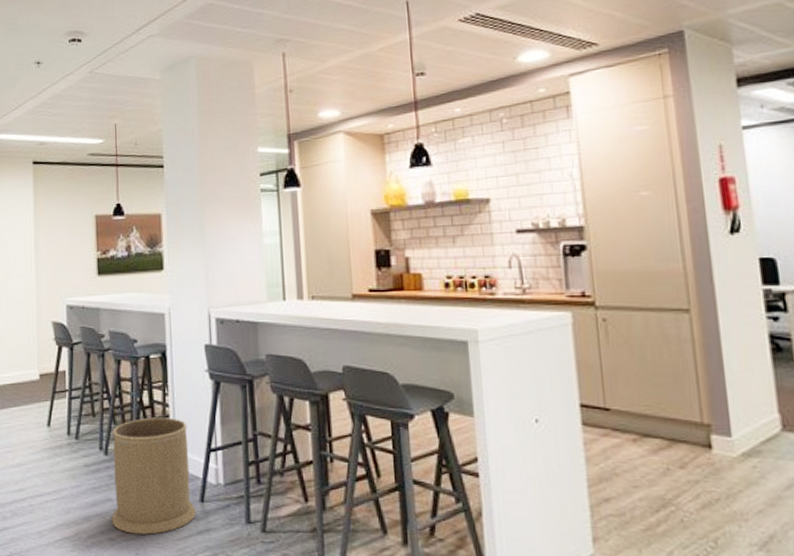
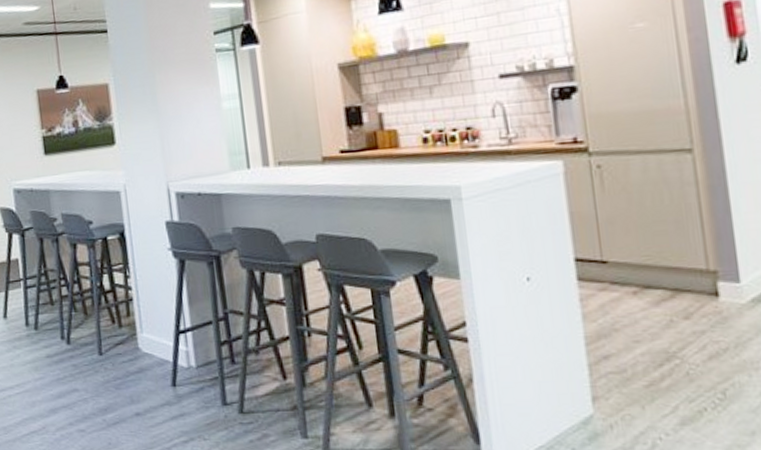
trash can: present [111,417,196,535] -> none [73,301,168,424]

